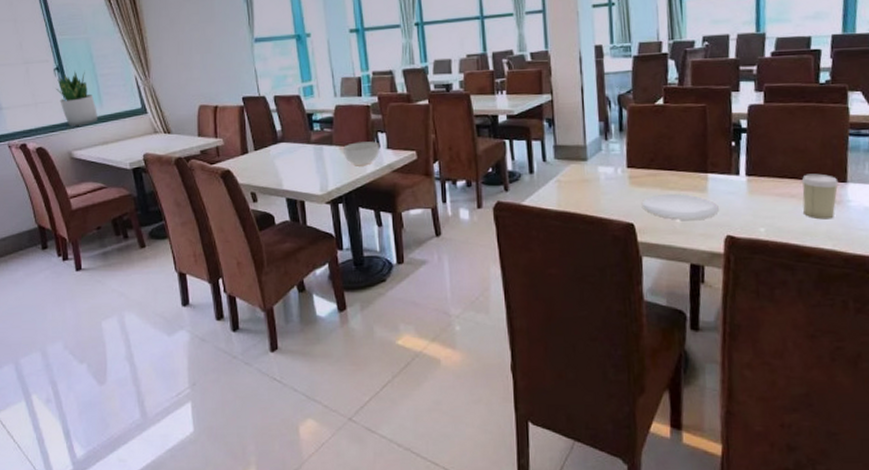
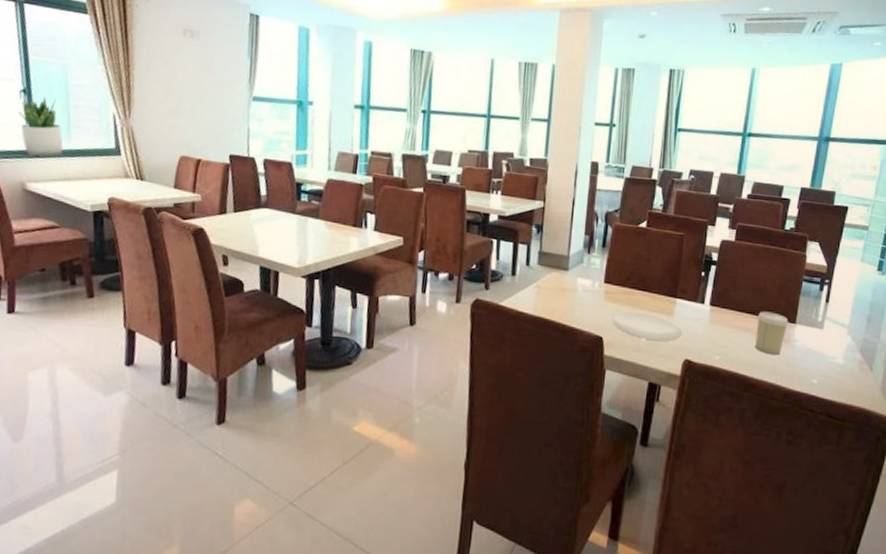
bowl: present [342,141,379,166] -> none [327,219,367,245]

